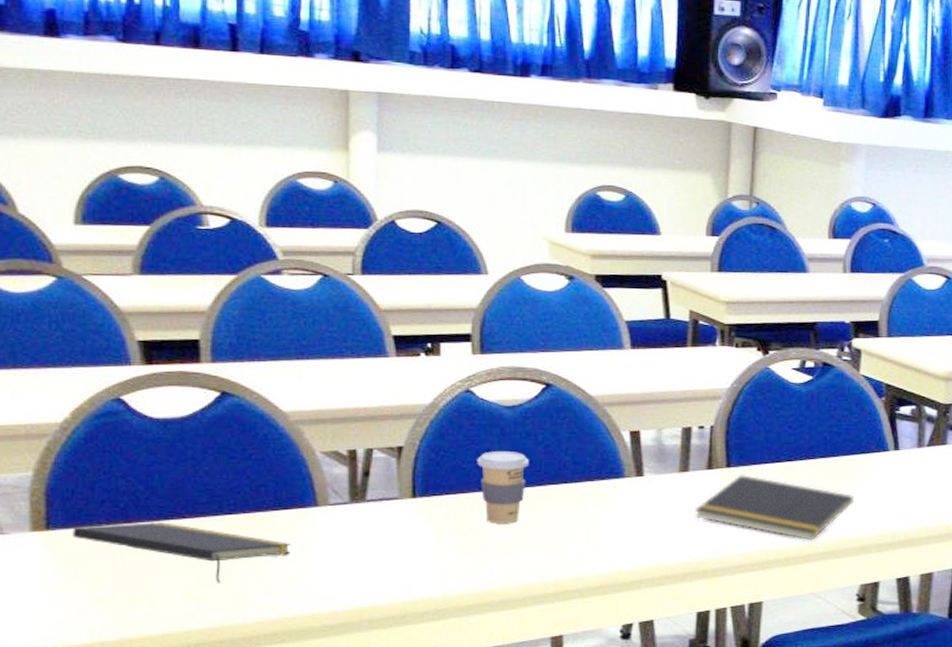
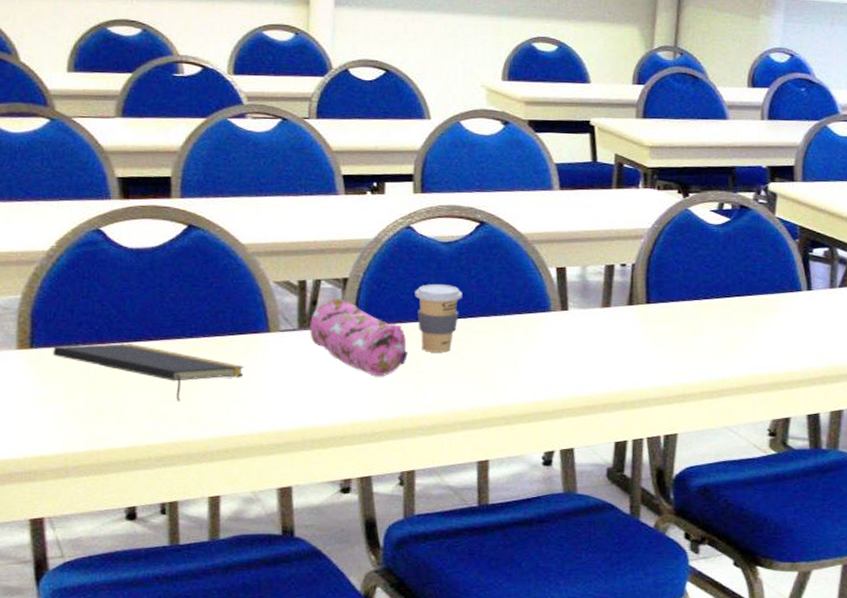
pencil case: none [363,469,472,551] -> present [310,299,408,377]
notepad: present [695,475,854,541] -> none [615,311,767,376]

